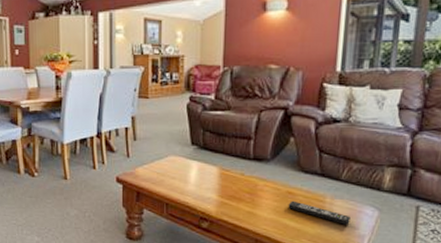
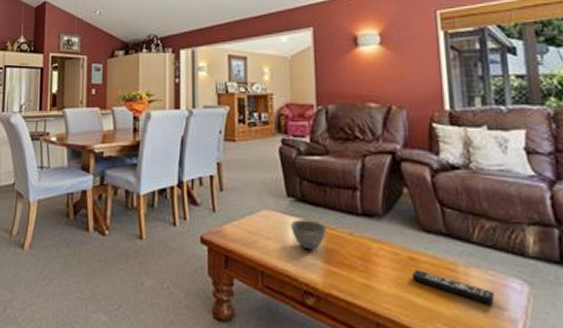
bowl: none [193,163,224,187] -> present [291,220,328,250]

